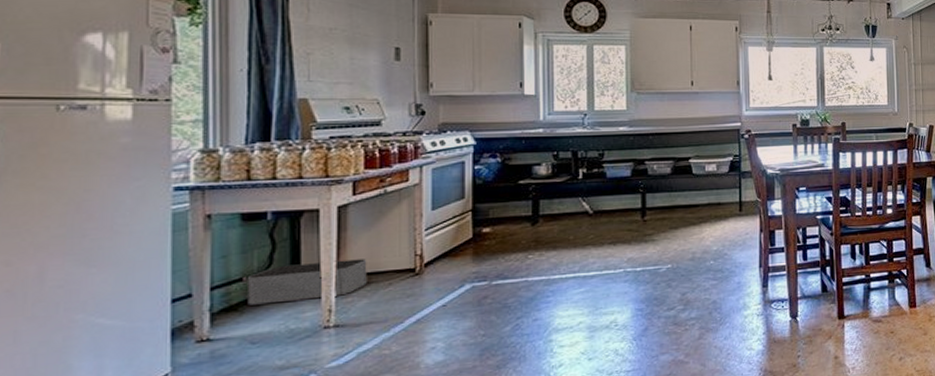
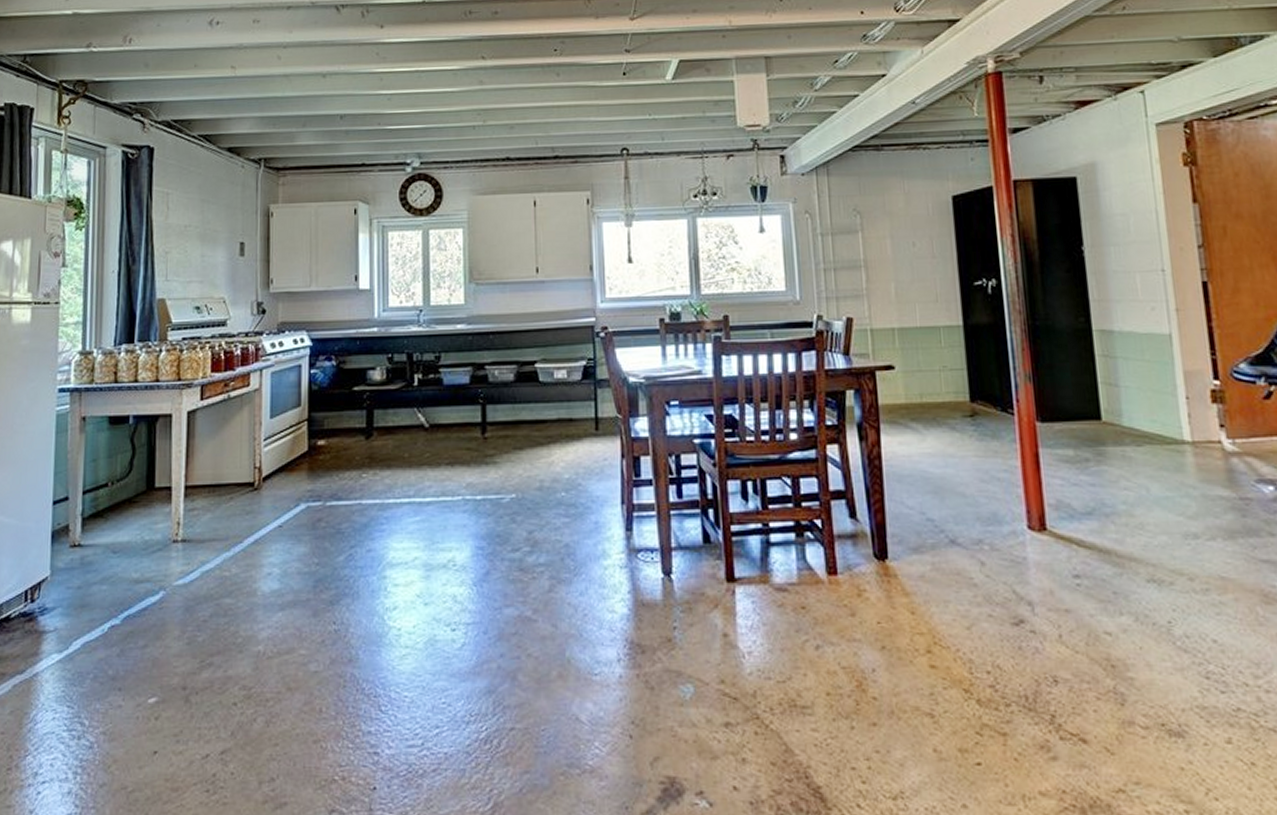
storage bin: present [246,259,367,305] -> none [111,469,212,512]

